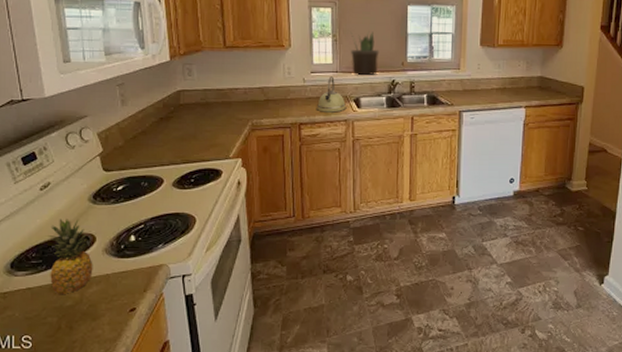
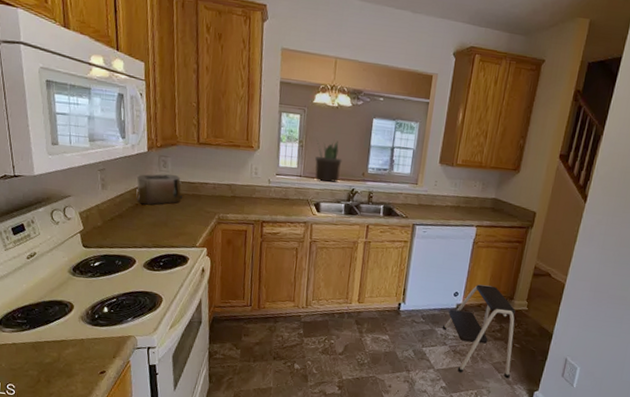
fruit: present [49,219,93,295] -> none [32,286,70,353]
toaster: none [159,82,212,119] -> present [136,174,183,206]
kettle: present [316,76,347,113] -> none [278,180,307,215]
step stool: none [501,168,577,266] -> present [442,284,516,379]

